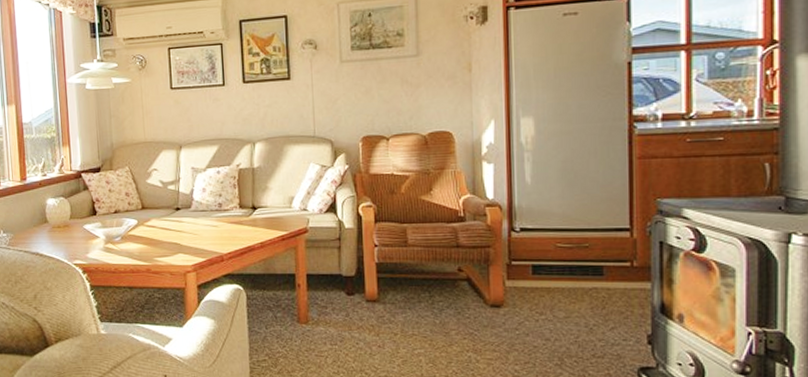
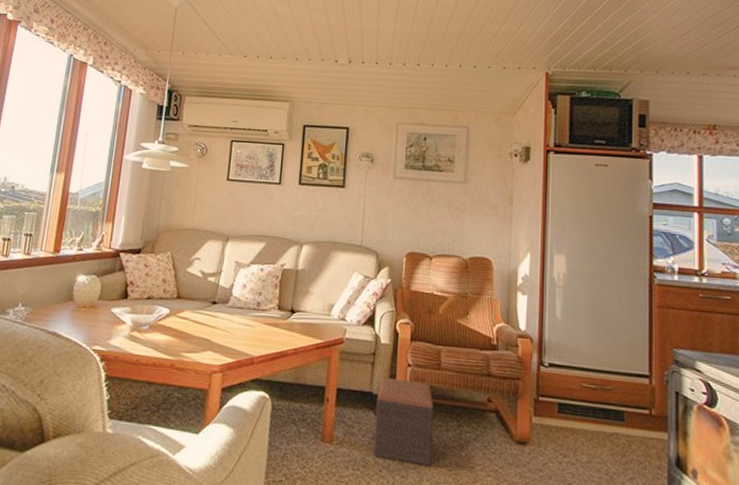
footstool: none [346,259,407,335] -> present [373,377,434,466]

